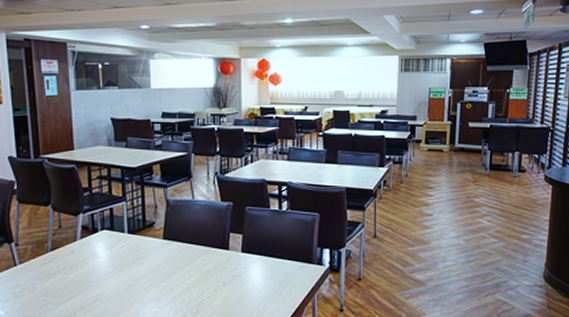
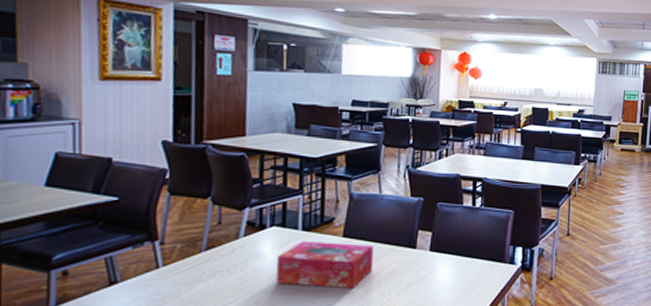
tissue box: none [108,242,192,286] -> present [276,240,374,289]

